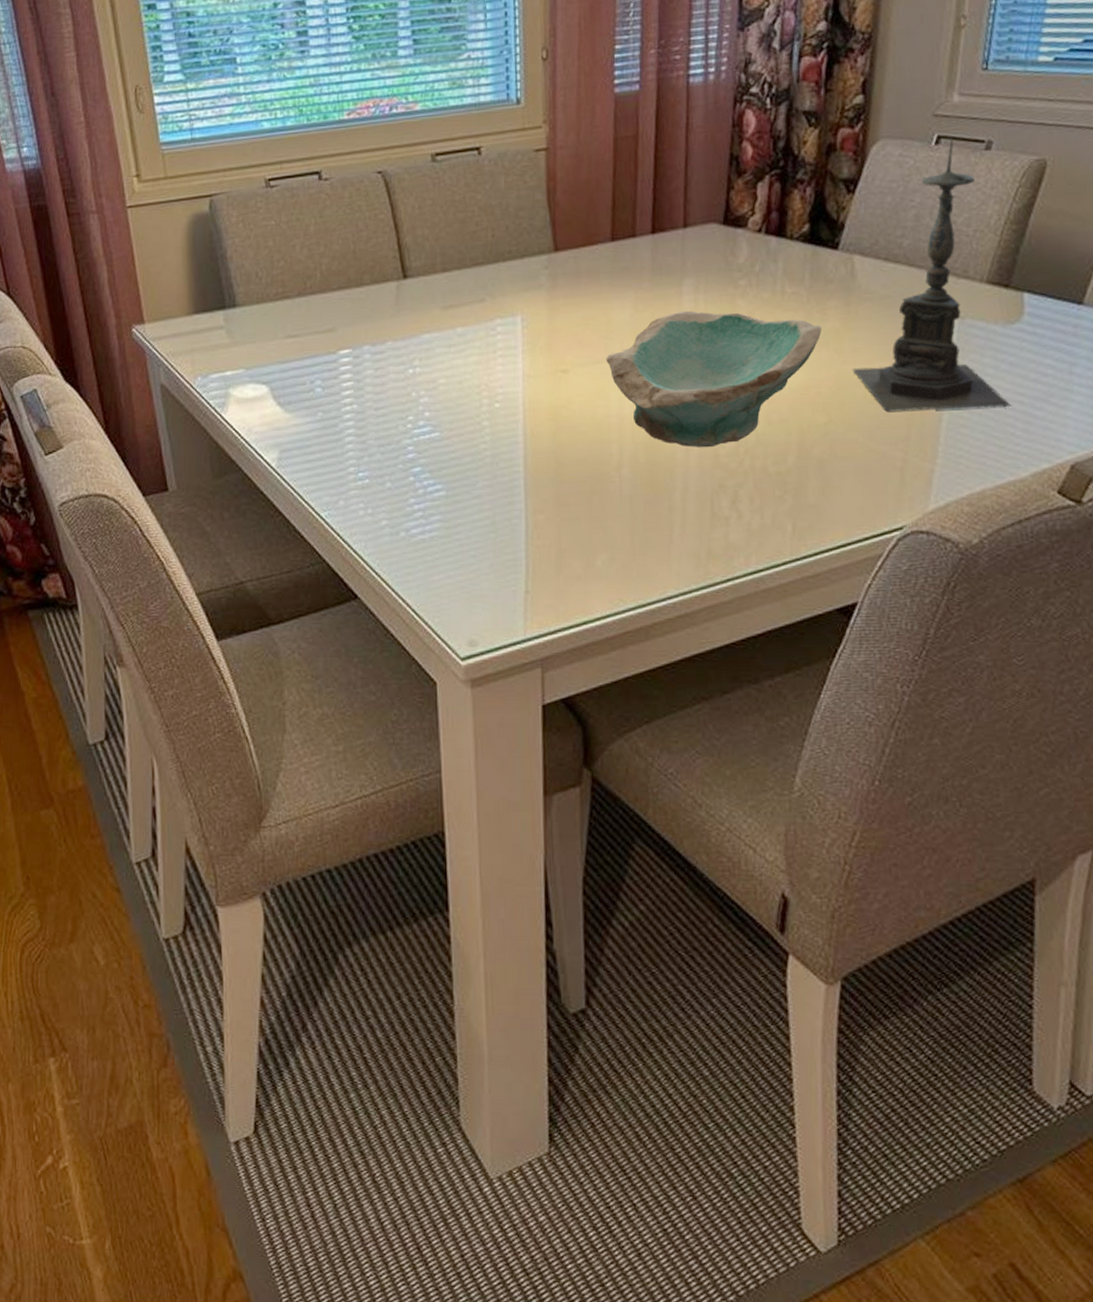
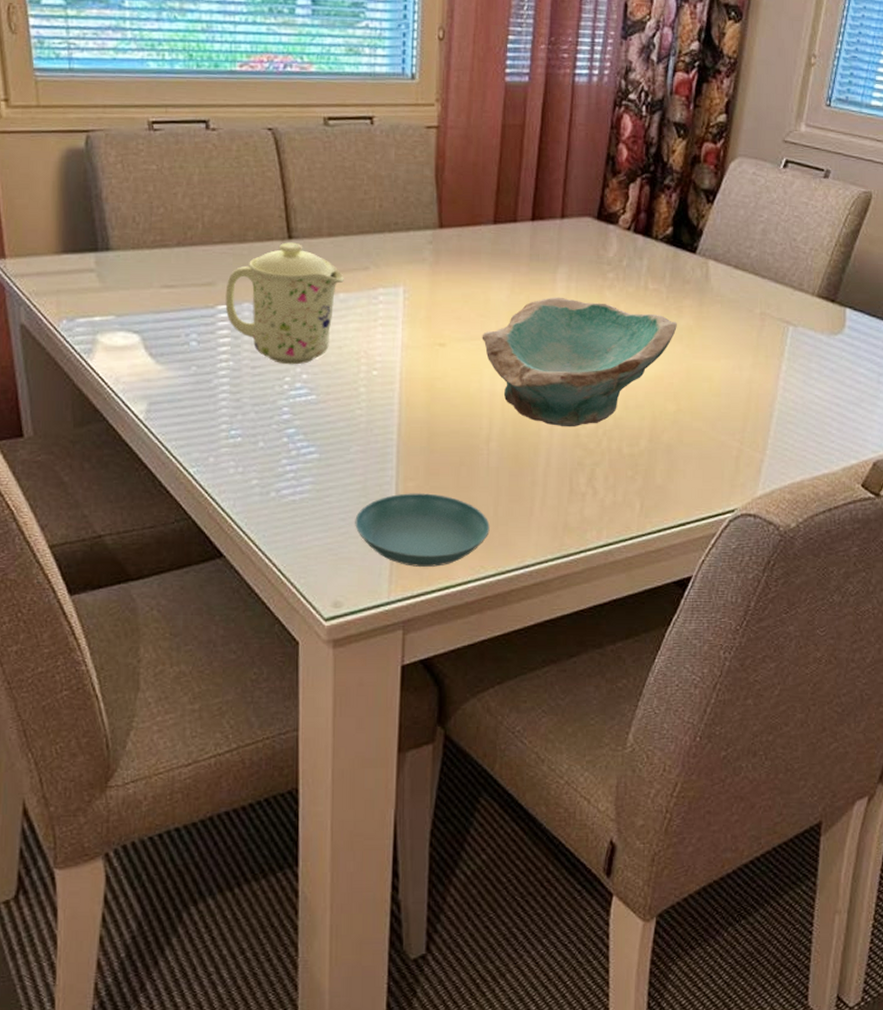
mug: none [346,281,461,404] -> present [225,242,344,365]
saucer: none [486,525,627,602] -> present [355,493,490,567]
candle holder: present [852,138,1012,411] -> none [701,164,830,409]

